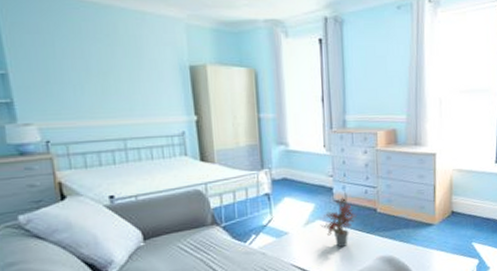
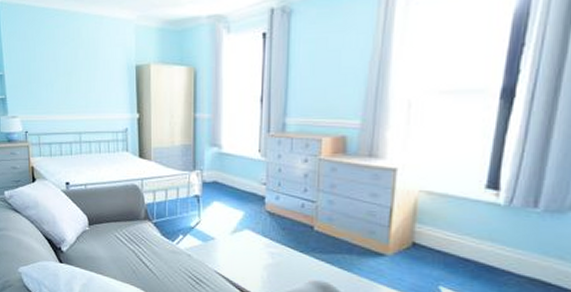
potted plant: present [320,190,356,248] -> none [248,201,289,264]

